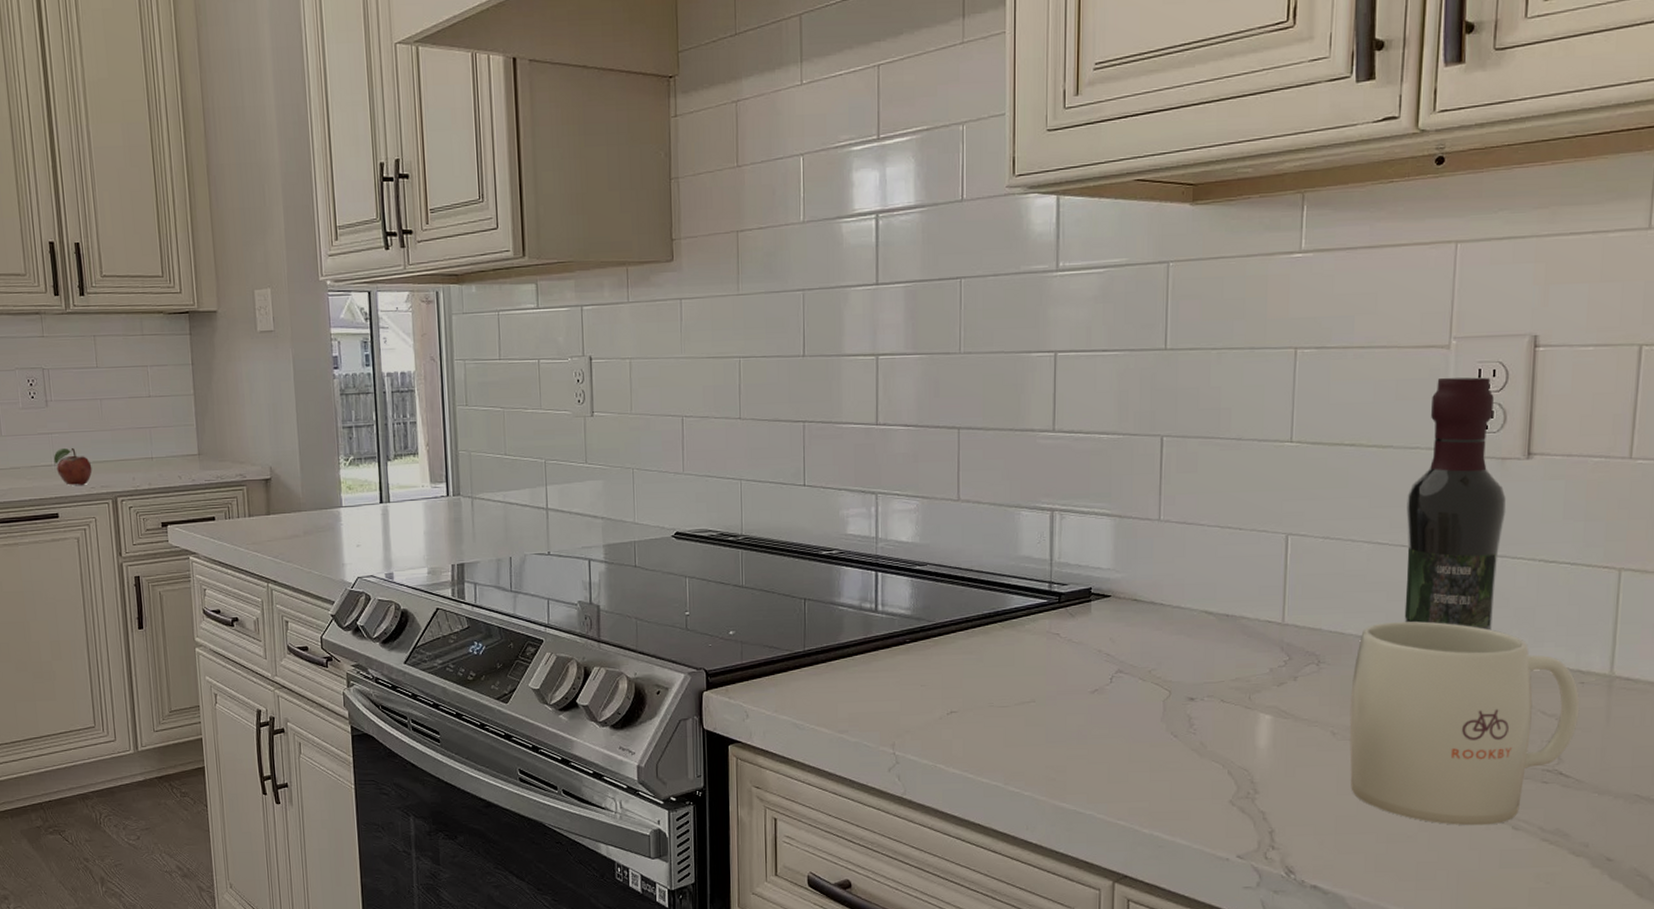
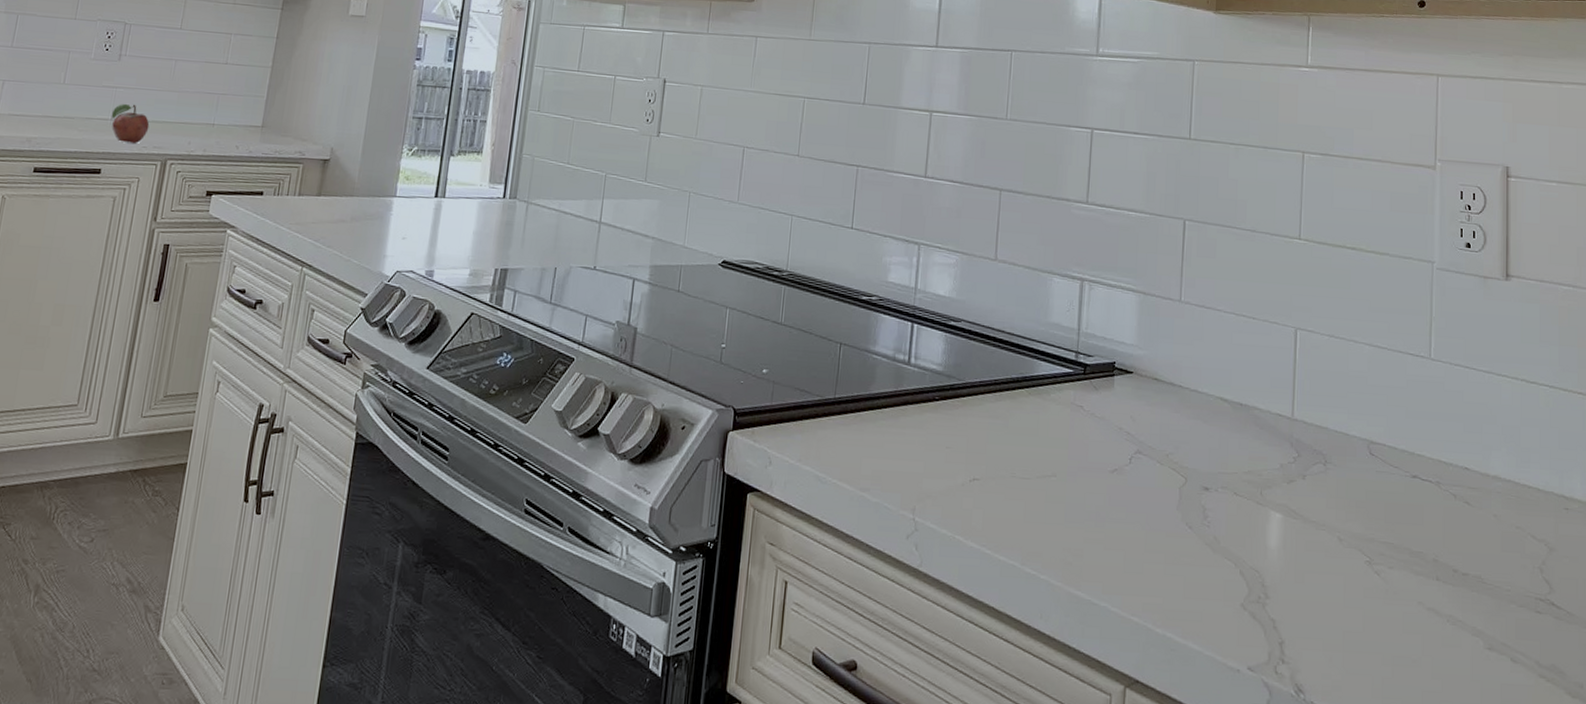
mug: present [1349,621,1580,826] -> none [1355,427,1566,655]
wine bottle: present [1404,377,1507,631] -> none [1402,195,1490,446]

